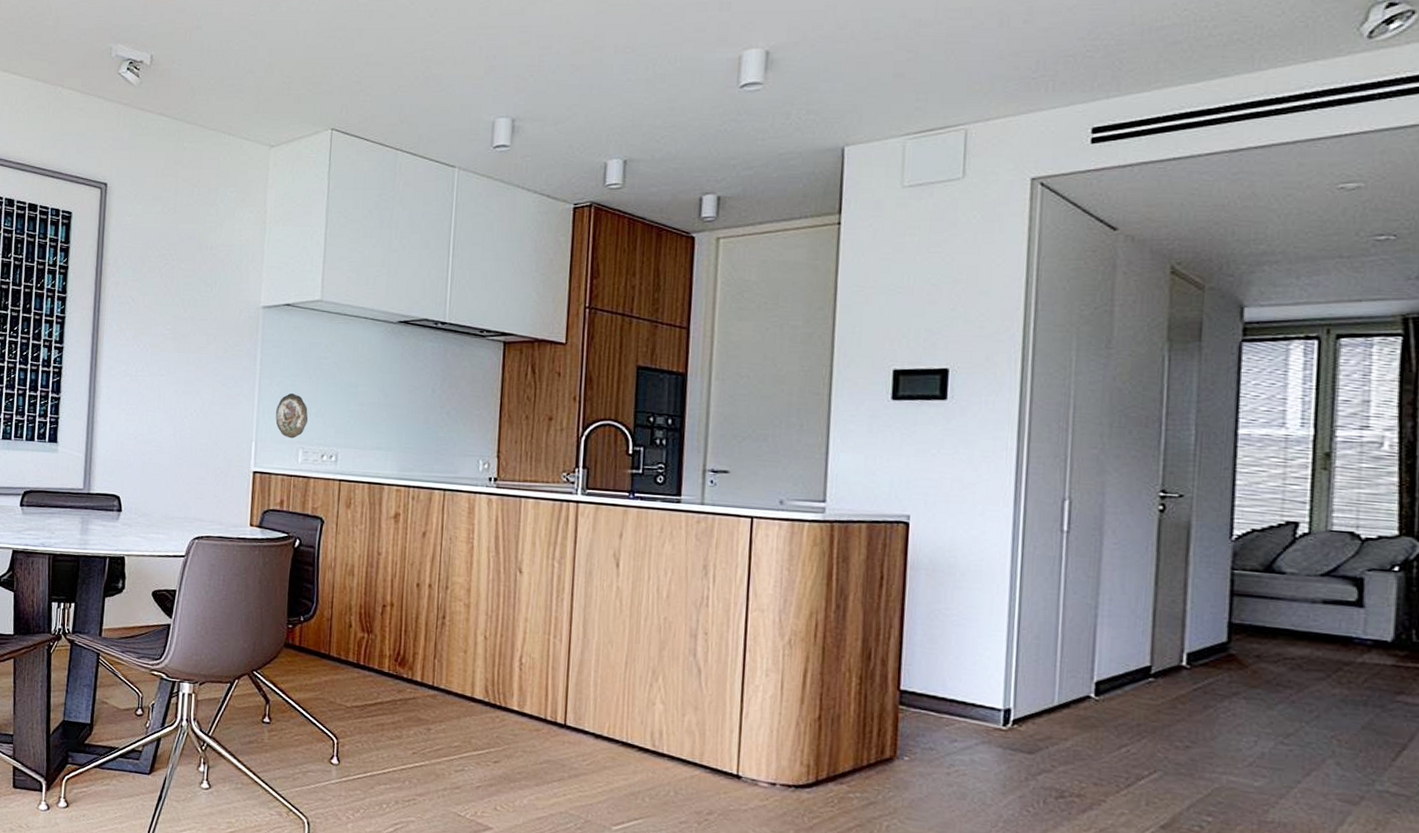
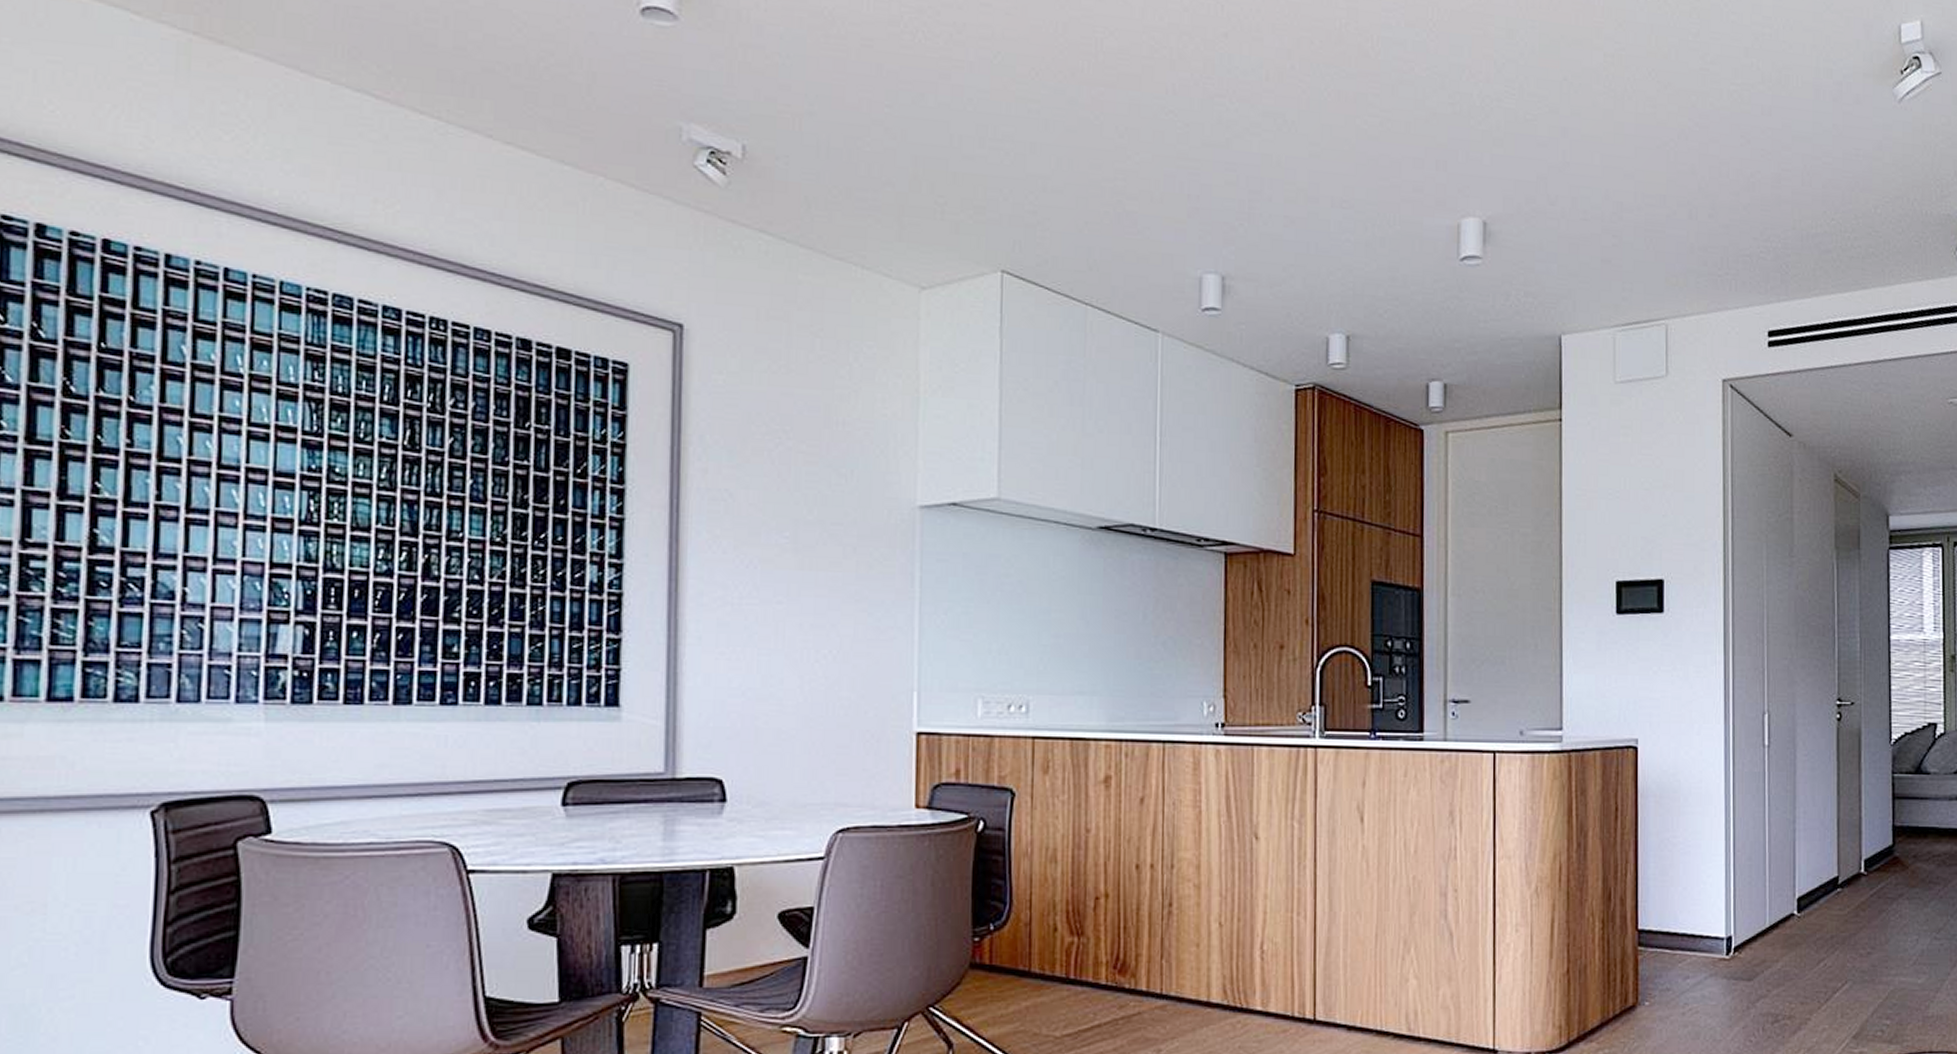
decorative plate: present [275,393,309,439] -> none [944,624,989,685]

